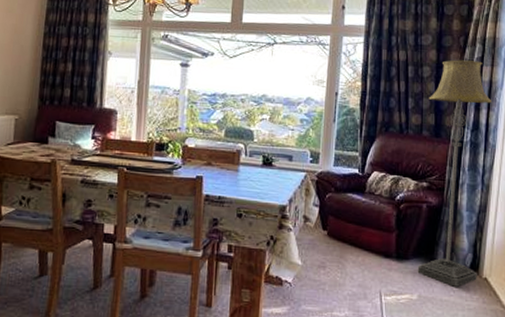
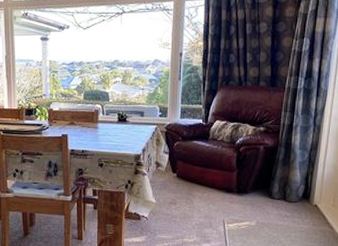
floor lamp: present [417,60,492,287] -> none [255,14,325,213]

